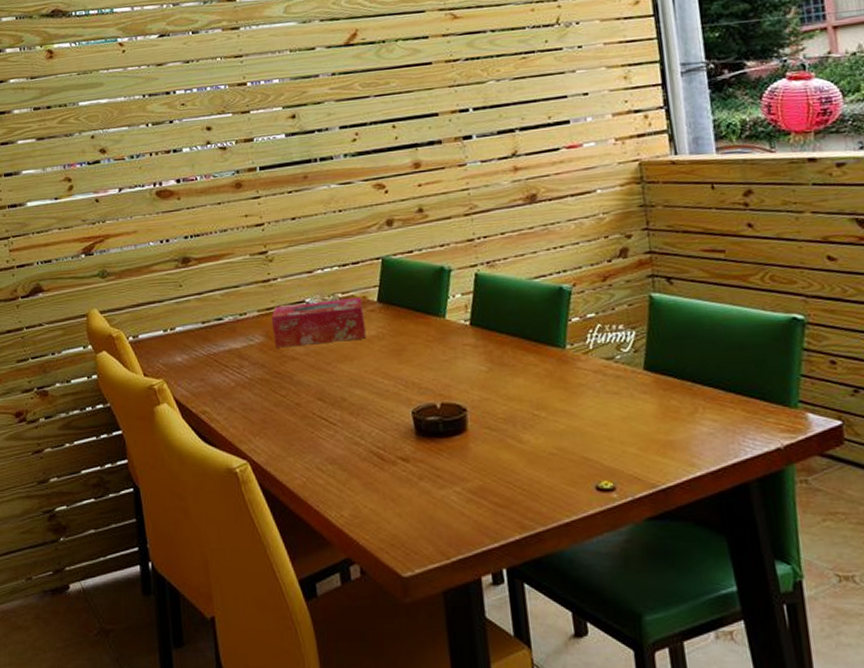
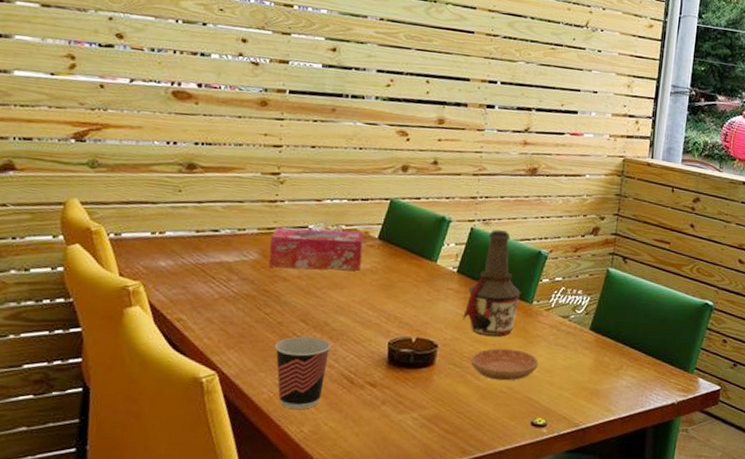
cup: none [297,415,354,494] -> present [275,336,331,410]
bottle: none [487,270,550,393] -> present [462,230,521,337]
saucer: none [507,403,589,441] -> present [471,348,539,381]

